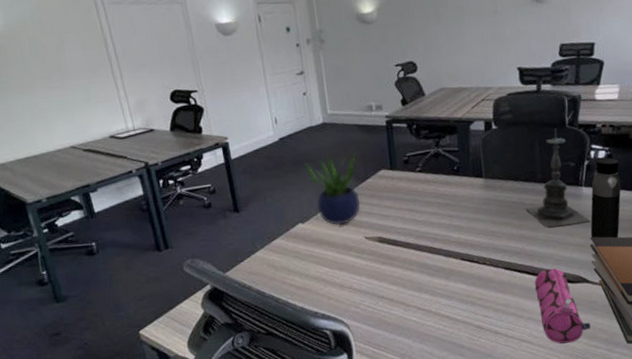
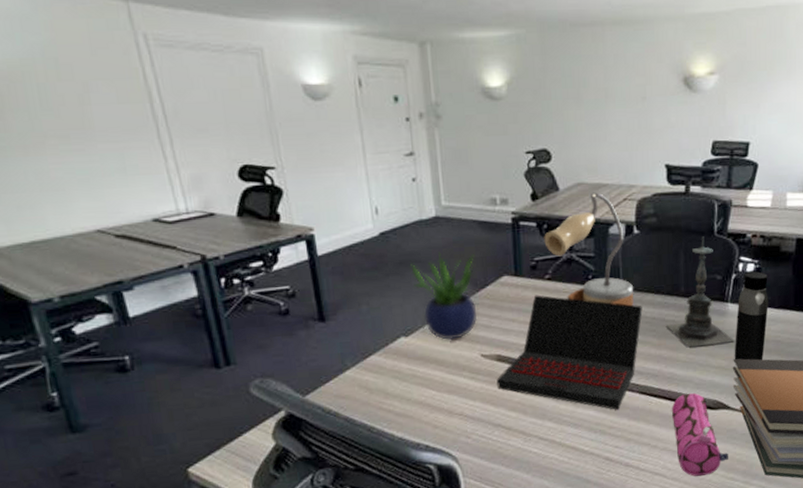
laptop: none [379,185,504,284] -> present [497,295,643,410]
table lamp: none [414,95,495,192] -> present [544,192,634,306]

